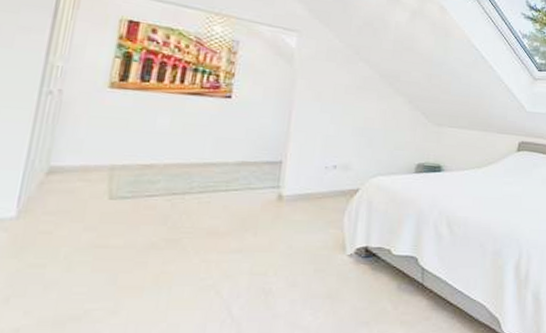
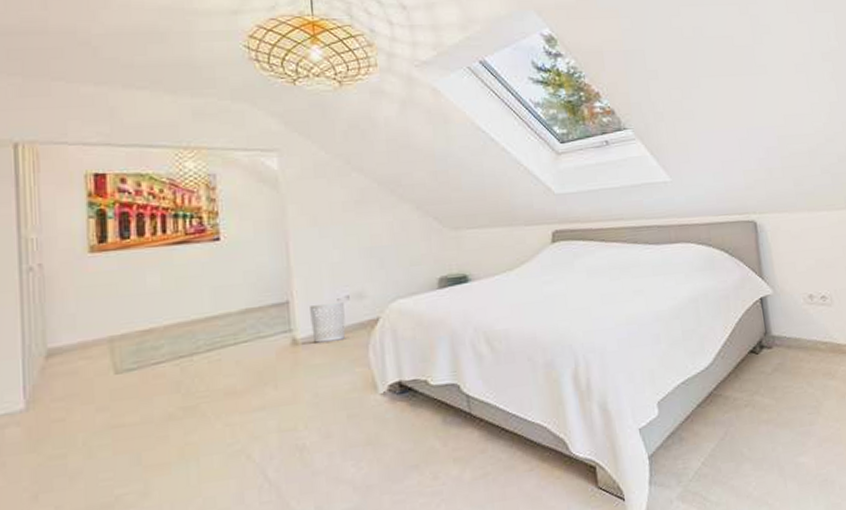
waste bin: none [297,169,330,203] -> present [310,303,346,343]

